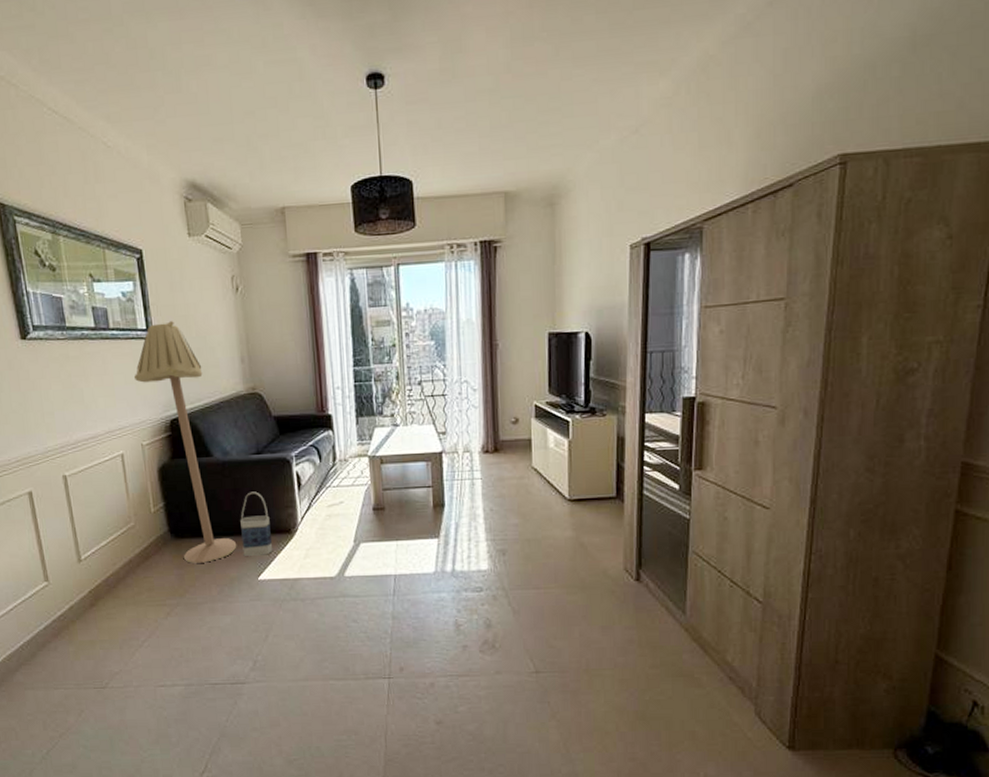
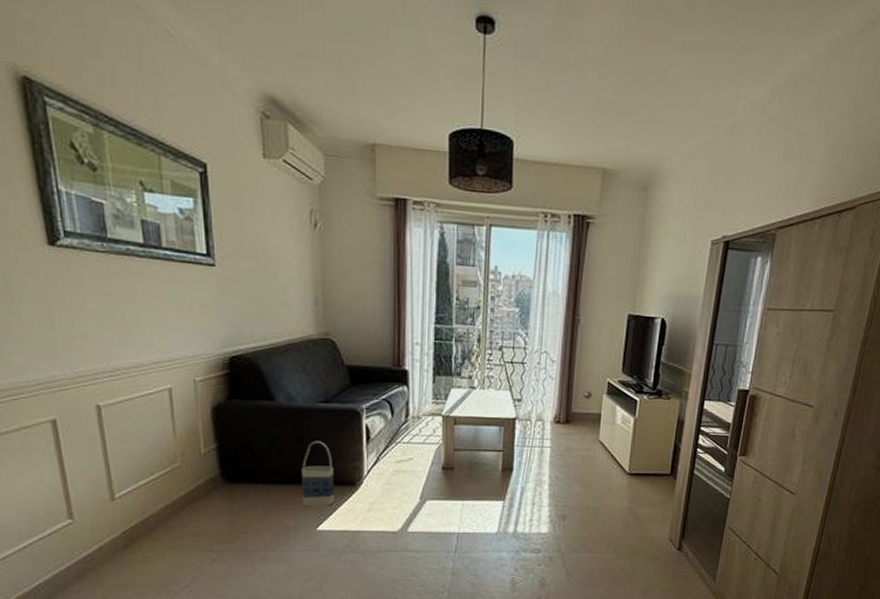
floor lamp: present [133,321,237,563] -> none [188,249,296,510]

